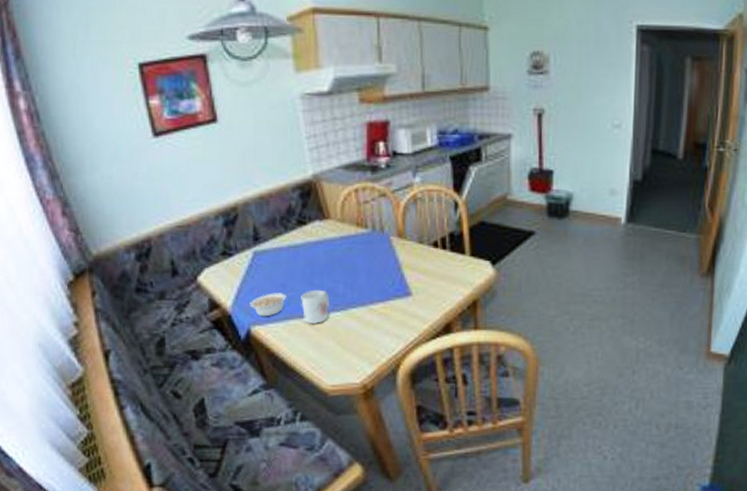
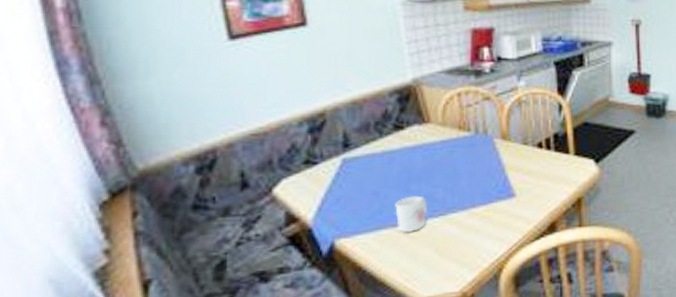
legume: present [250,290,293,317] -> none [335,198,386,229]

